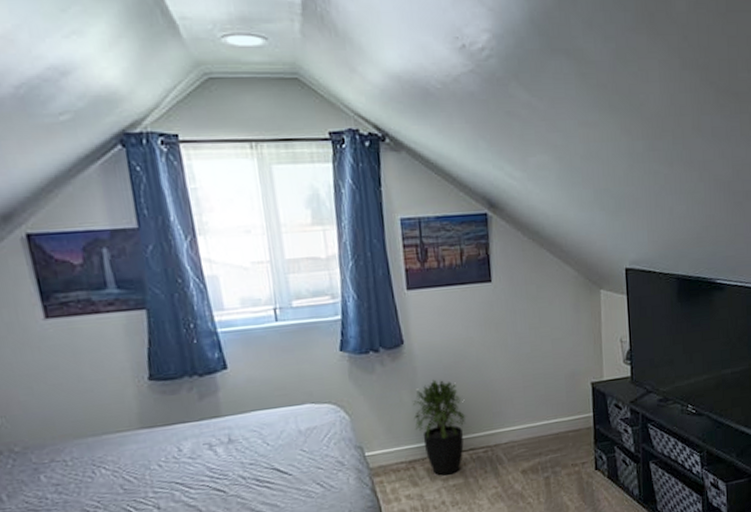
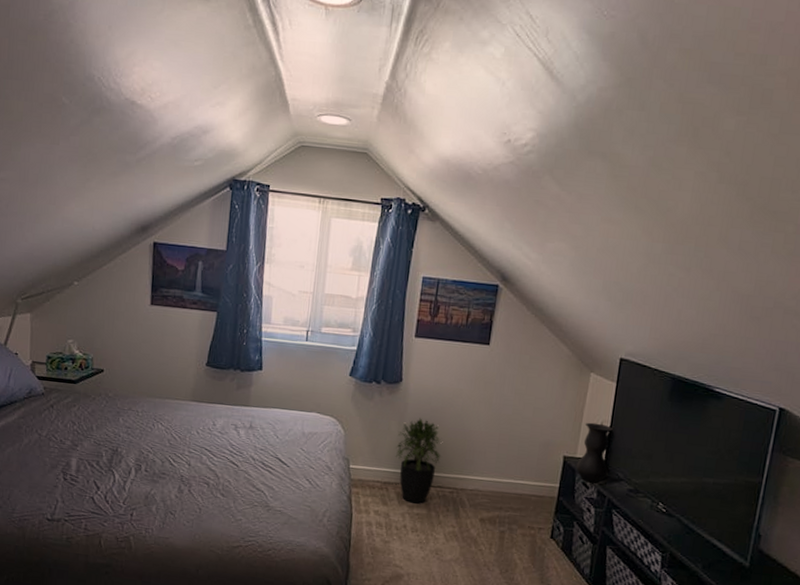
vase: none [605,340,637,404] -> present [576,422,613,485]

